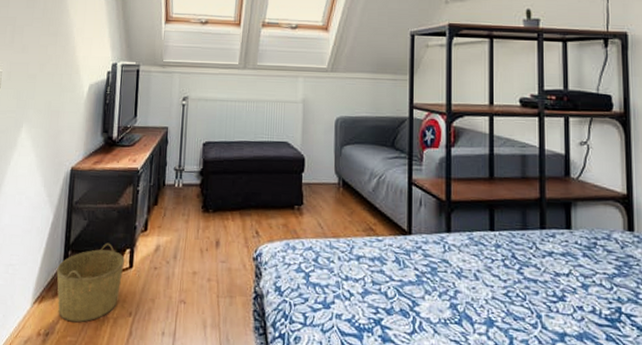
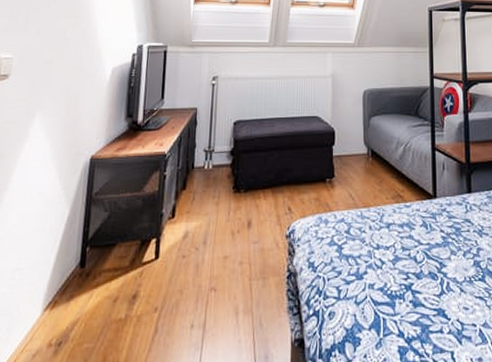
basket: present [57,242,125,323] -> none [72,234,150,326]

